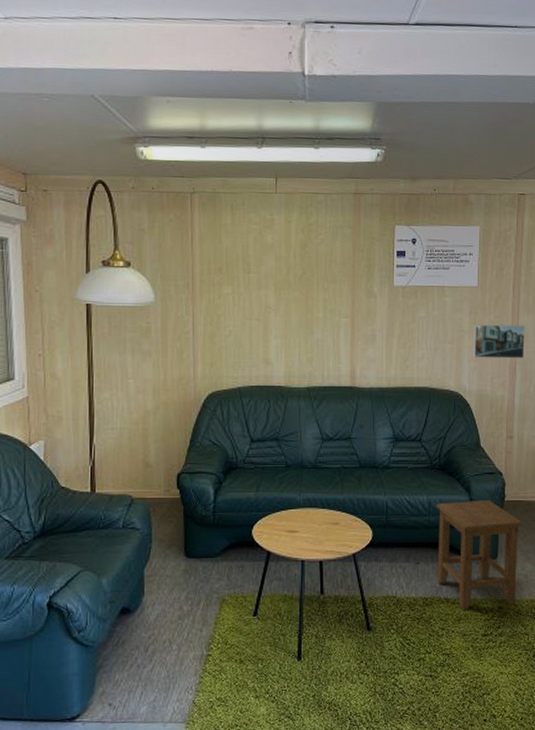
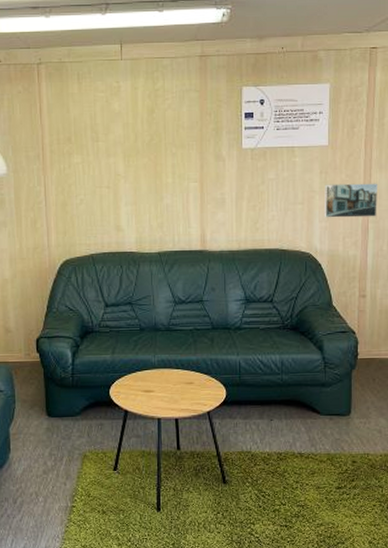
stool: present [436,499,523,609] -> none [289,357,376,464]

